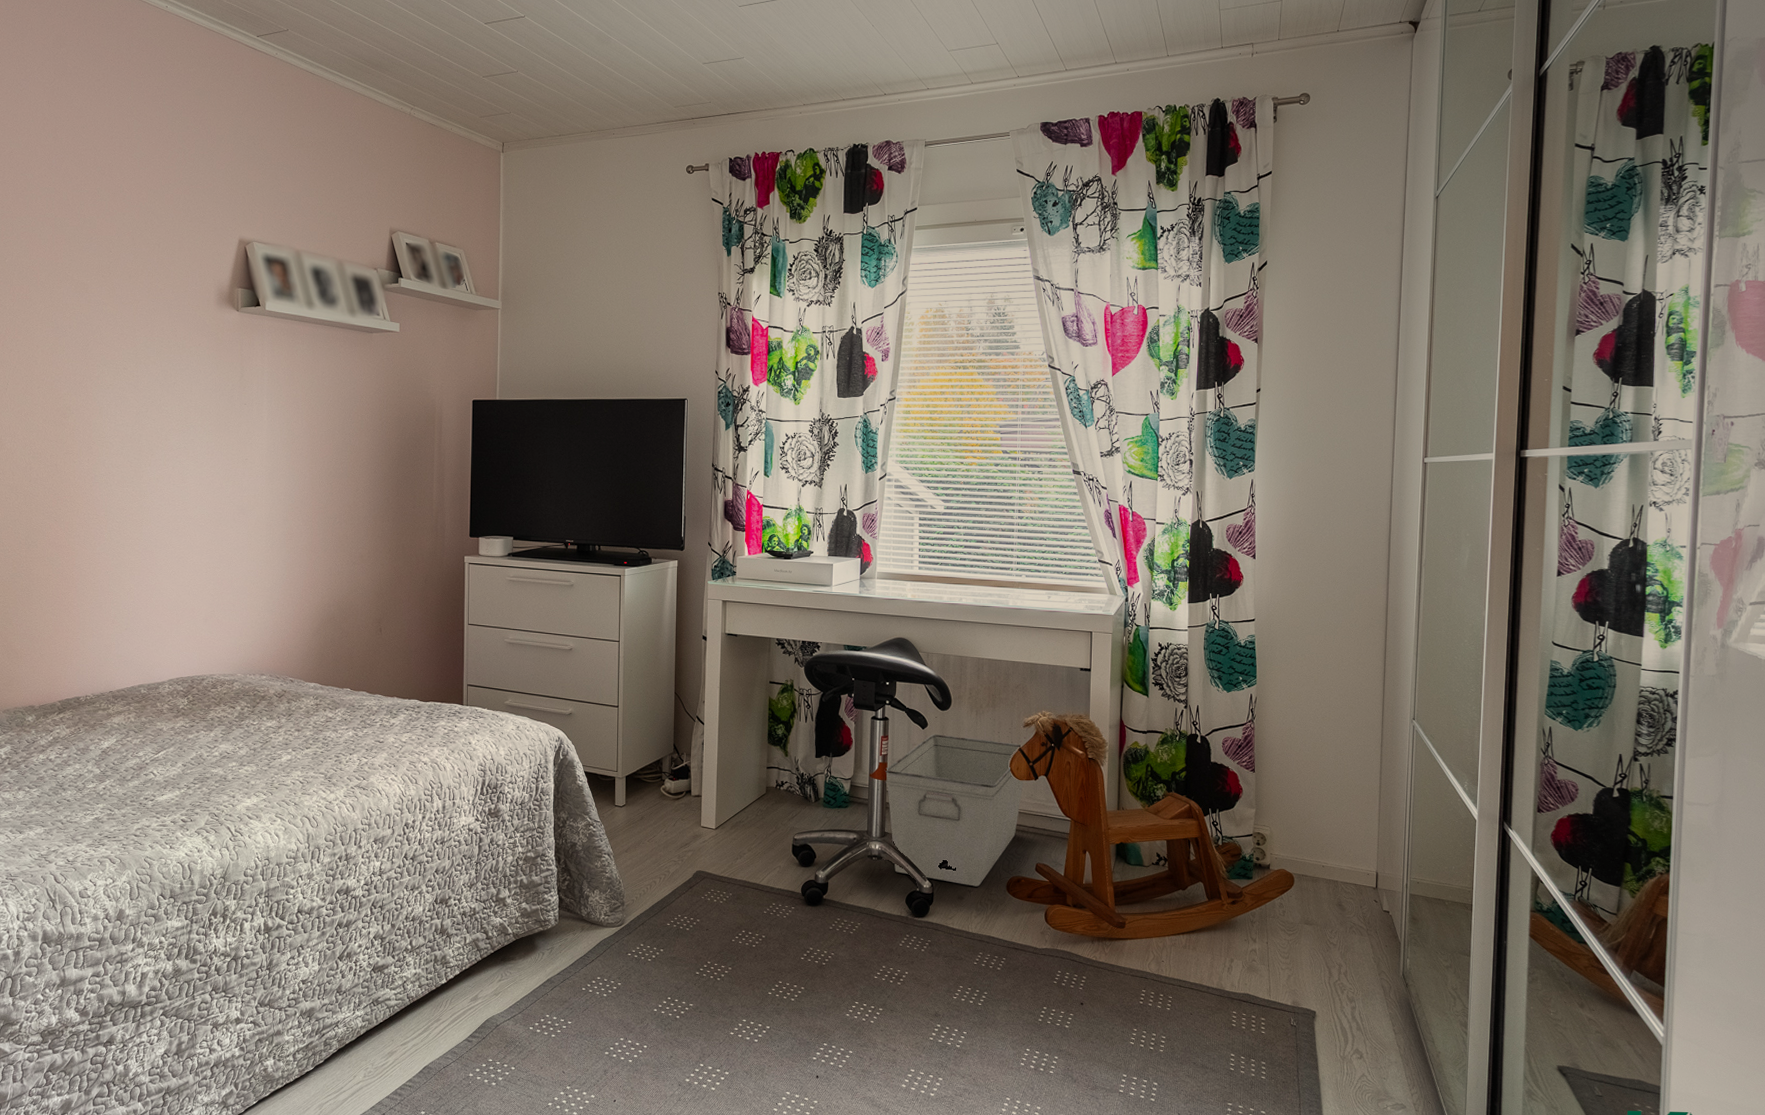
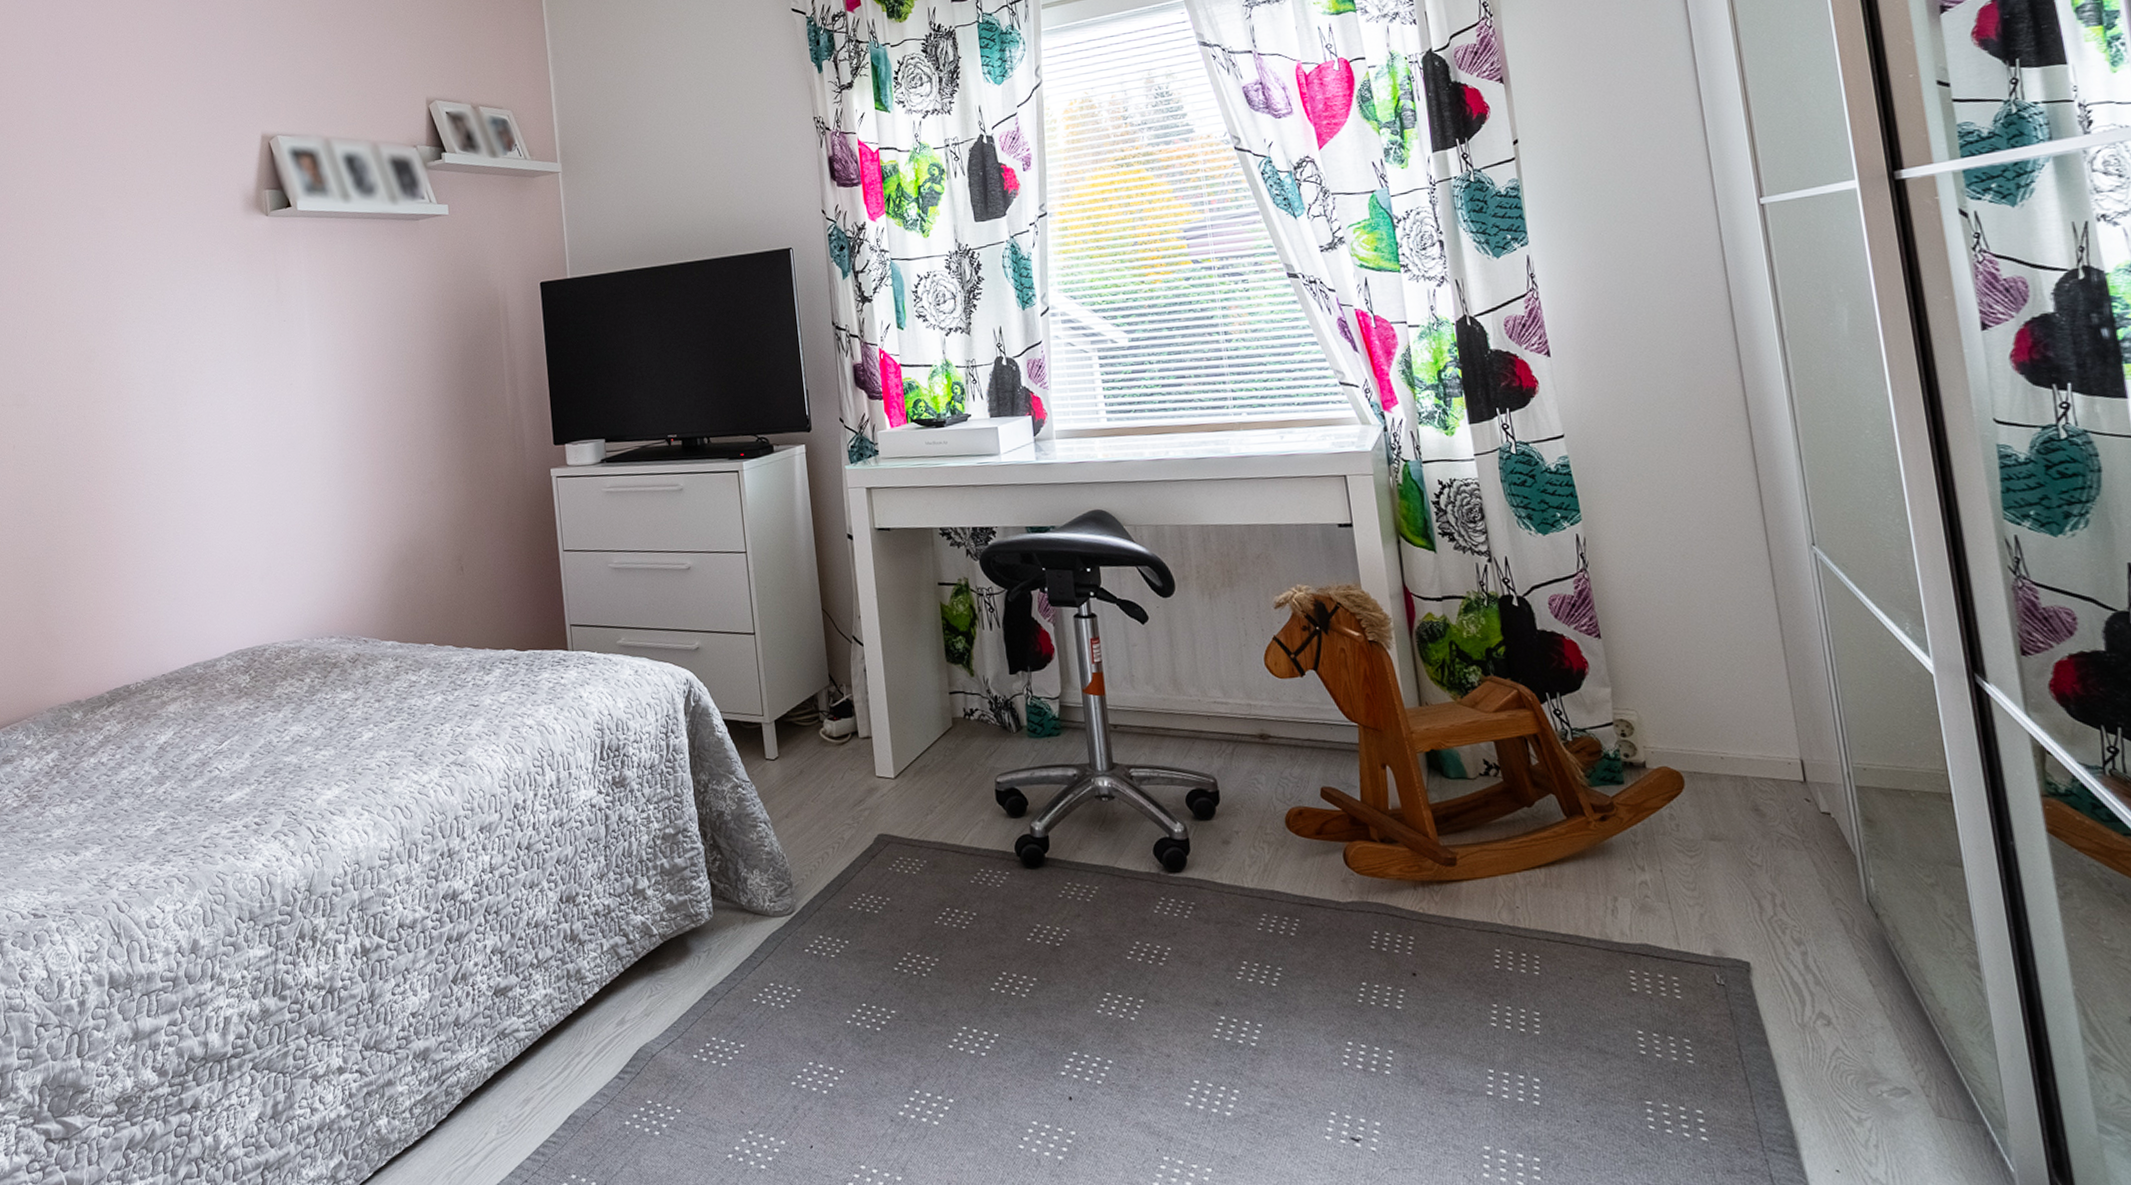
storage bin: present [884,733,1024,887] -> none [1101,628,1287,826]

